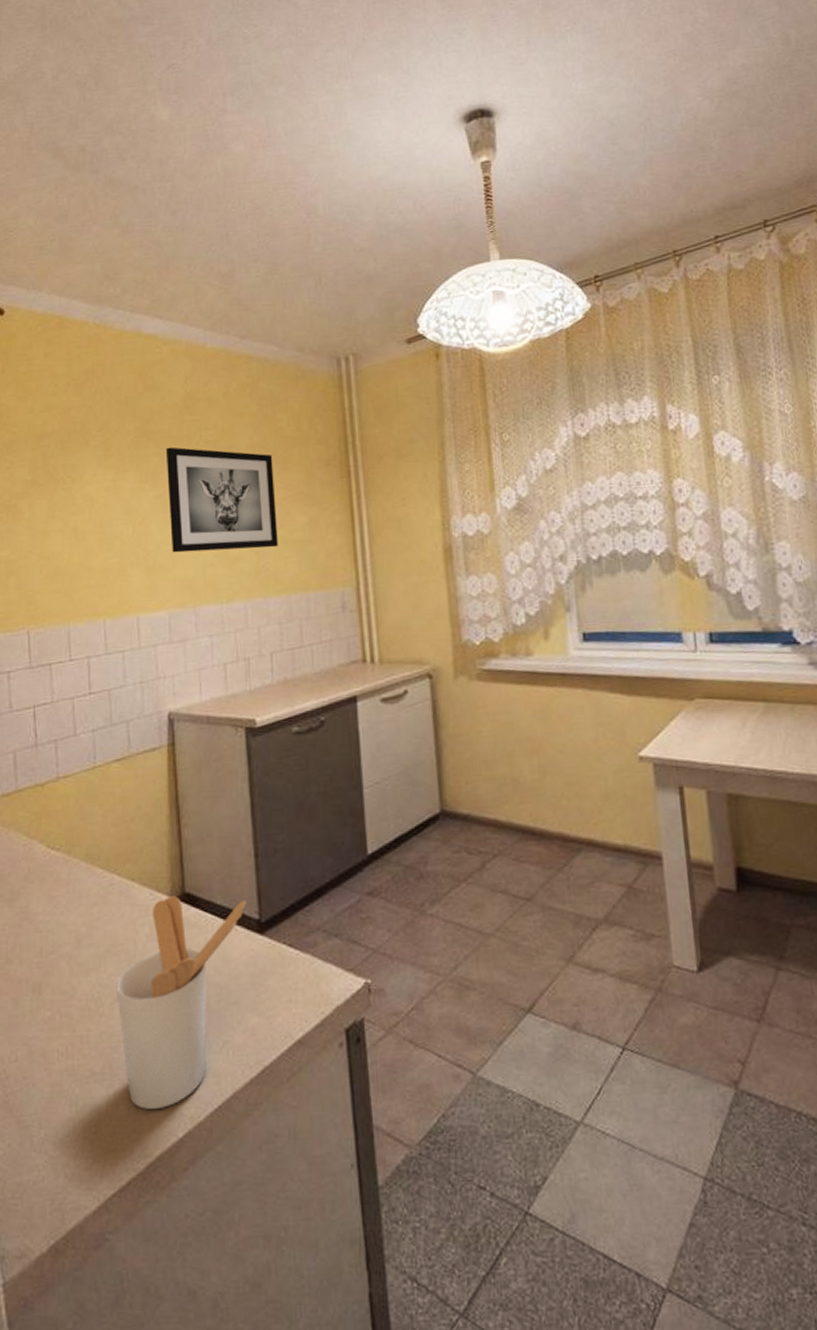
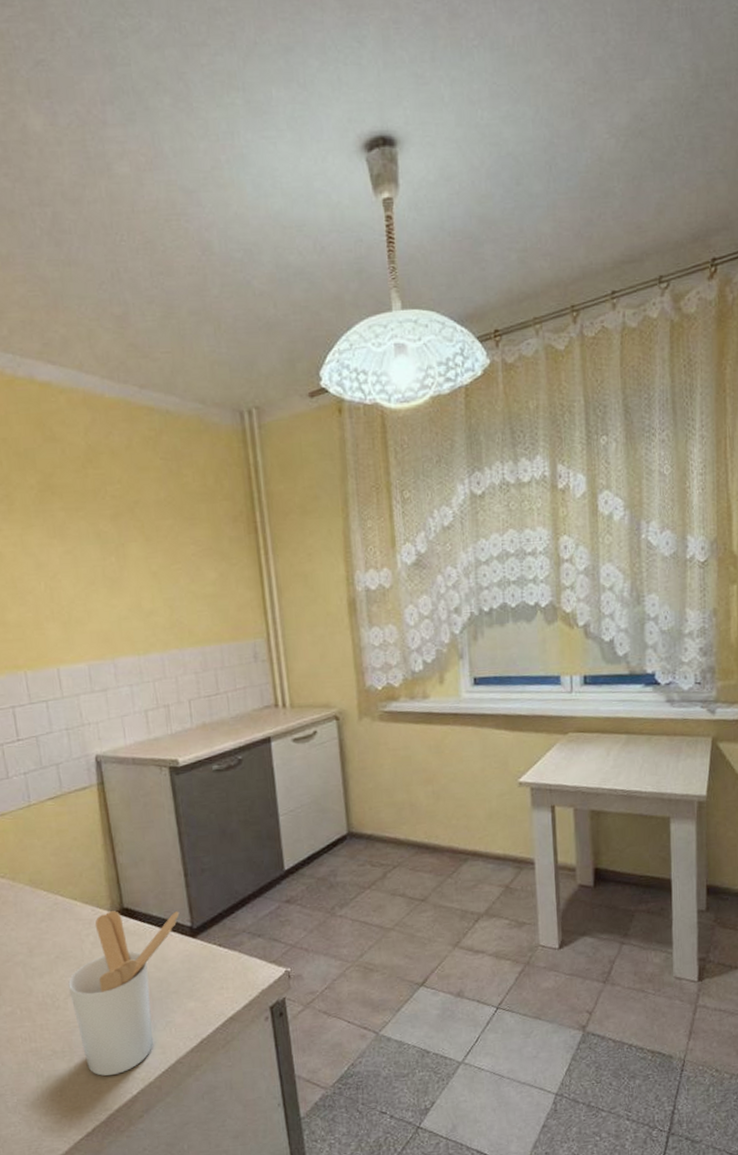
wall art: present [165,447,278,553] -> none [71,501,190,608]

